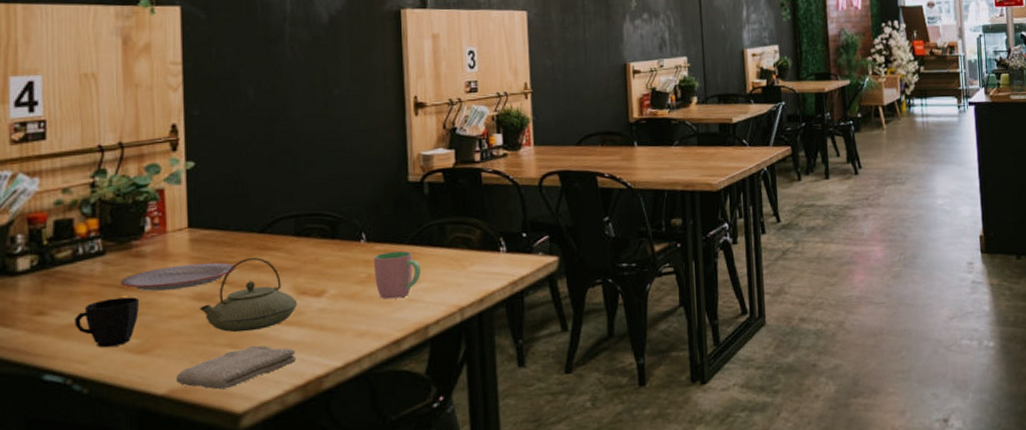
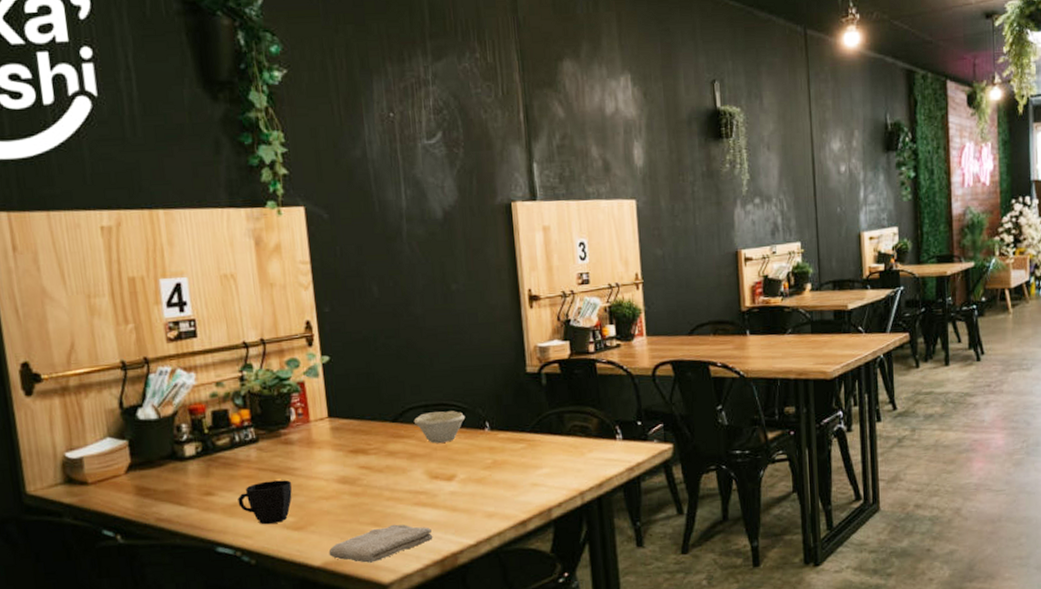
plate: present [121,262,237,291] -> none [274,449,374,475]
teapot: present [200,257,298,333] -> none [345,444,431,513]
bowl: none [283,221,341,256] -> present [413,411,466,443]
cup: present [374,250,421,300] -> none [498,438,542,484]

